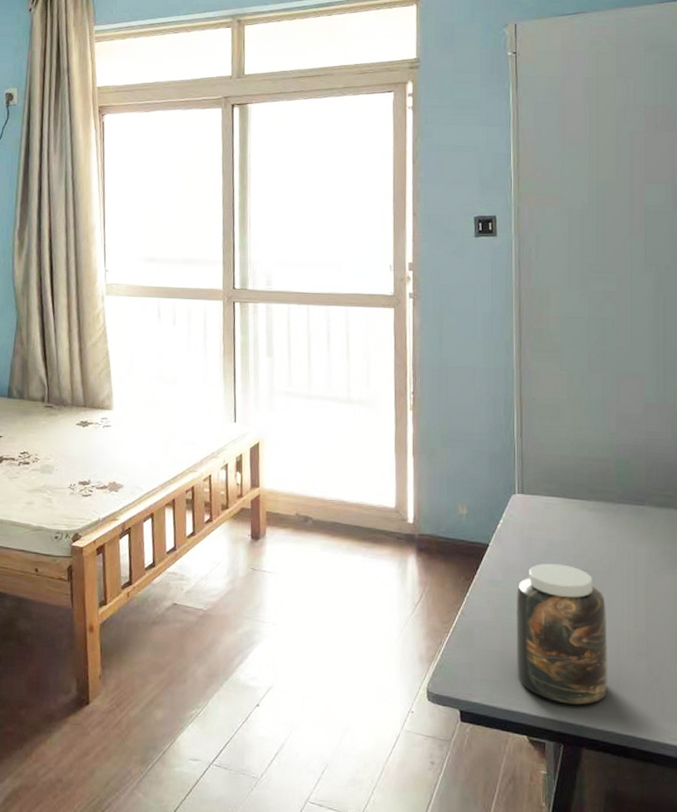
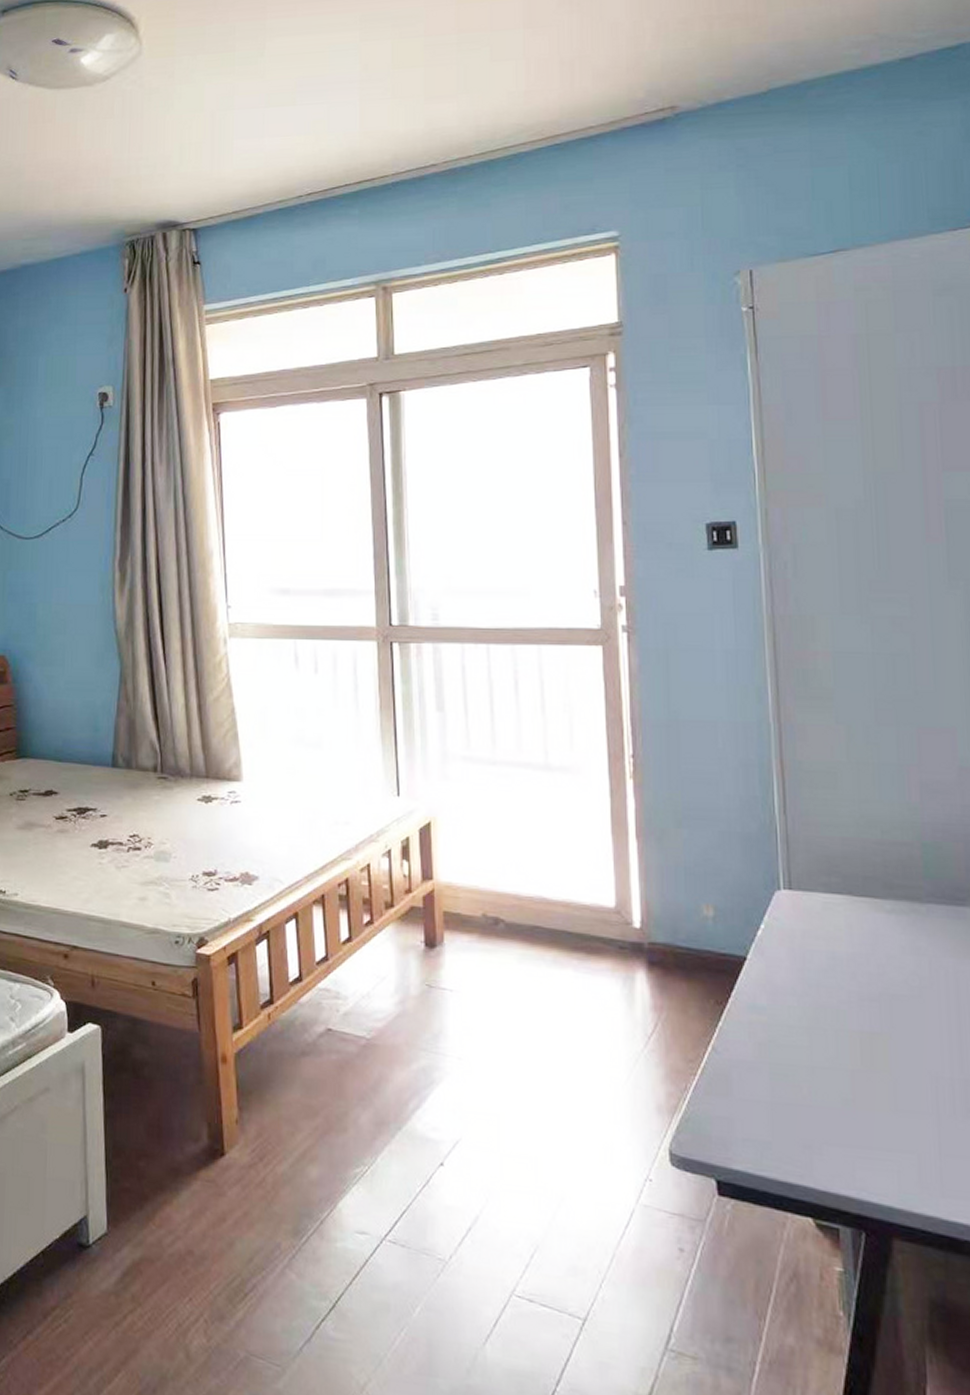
jar: present [516,563,607,705] -> none [788,983,925,1179]

